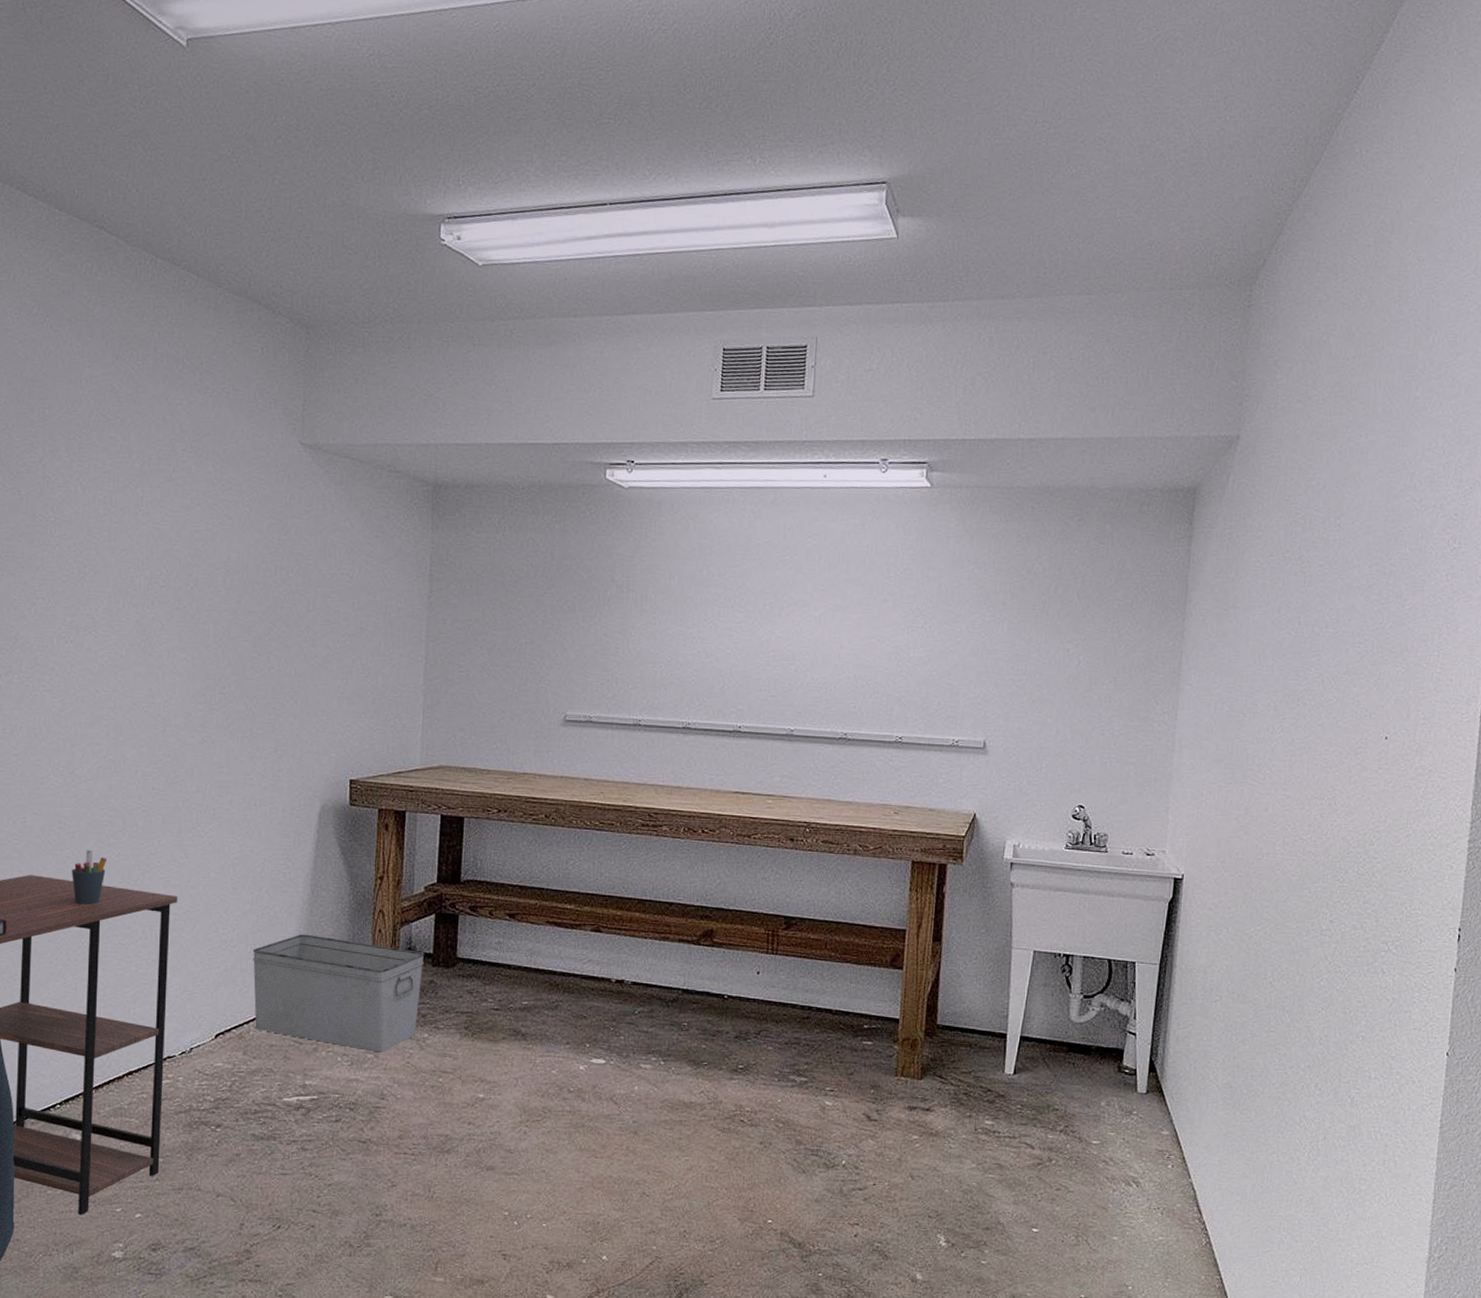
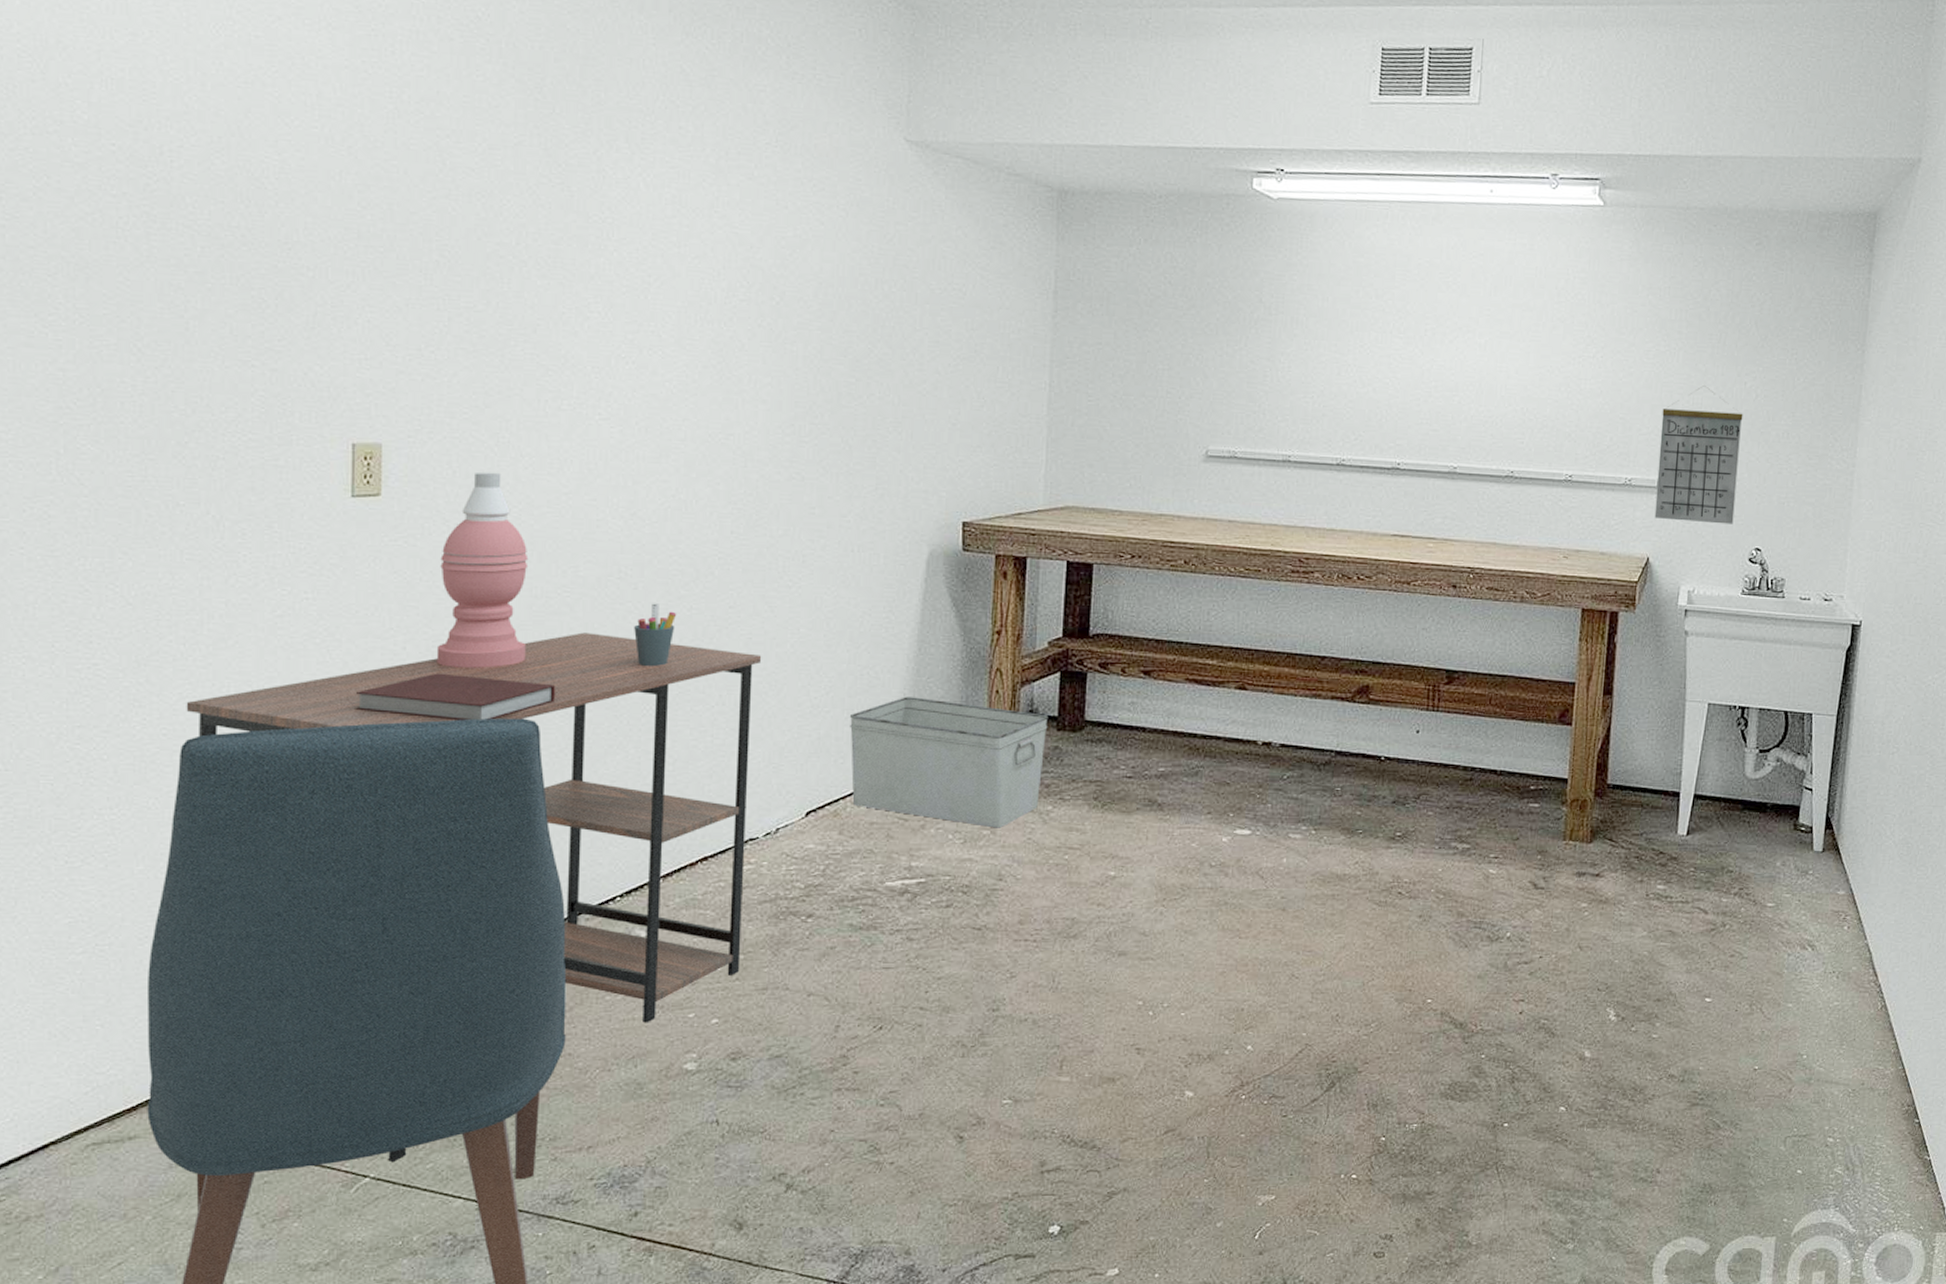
calendar: none [981,653,1066,783] -> present [1654,386,1743,524]

